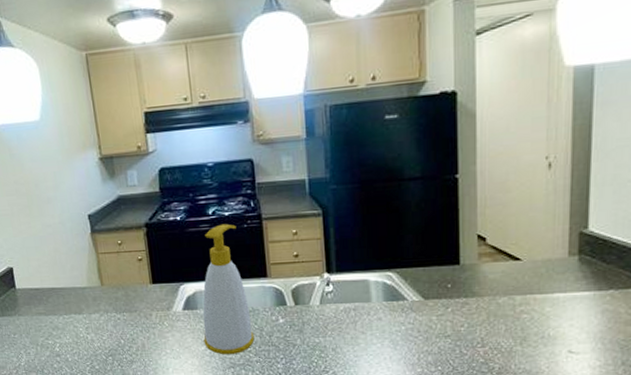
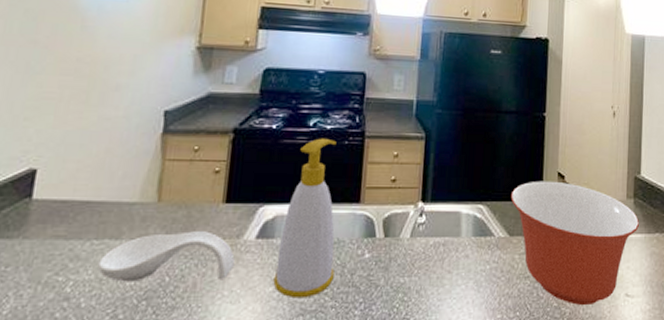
spoon rest: none [71,306,170,344] -> present [96,231,235,282]
mixing bowl: none [422,244,587,362] -> present [510,181,640,306]

